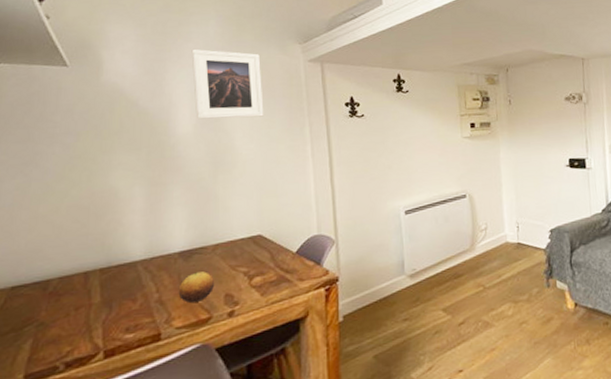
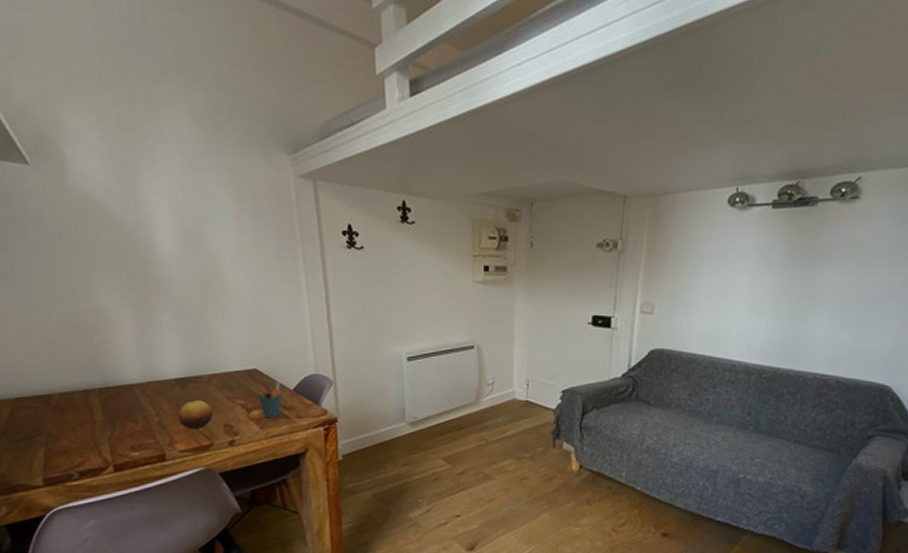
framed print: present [191,48,264,119] -> none [164,152,252,240]
pen holder: none [261,245,285,284] -> present [257,381,283,419]

